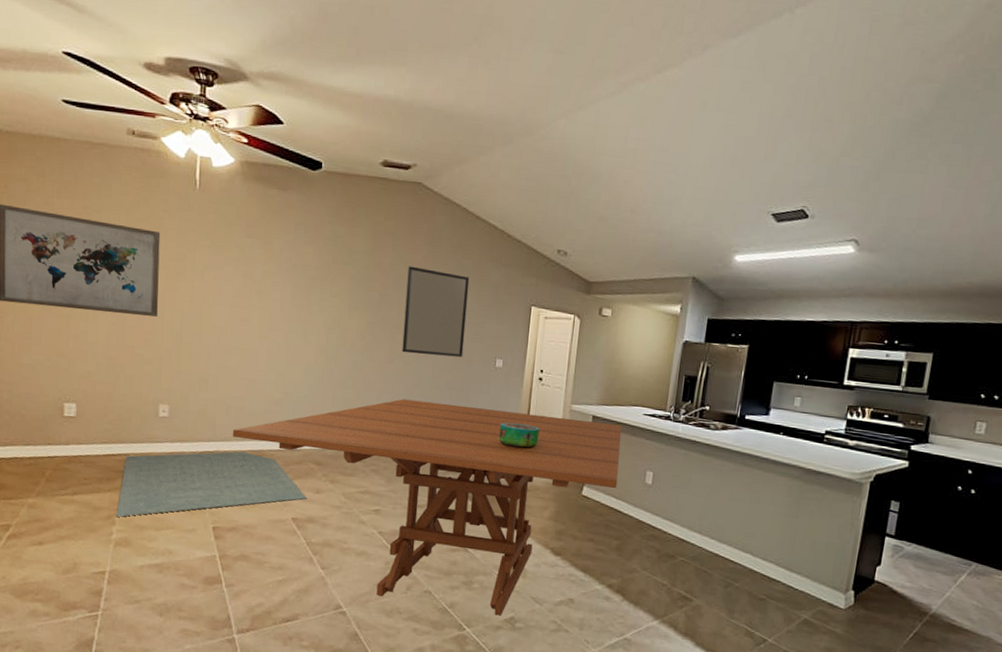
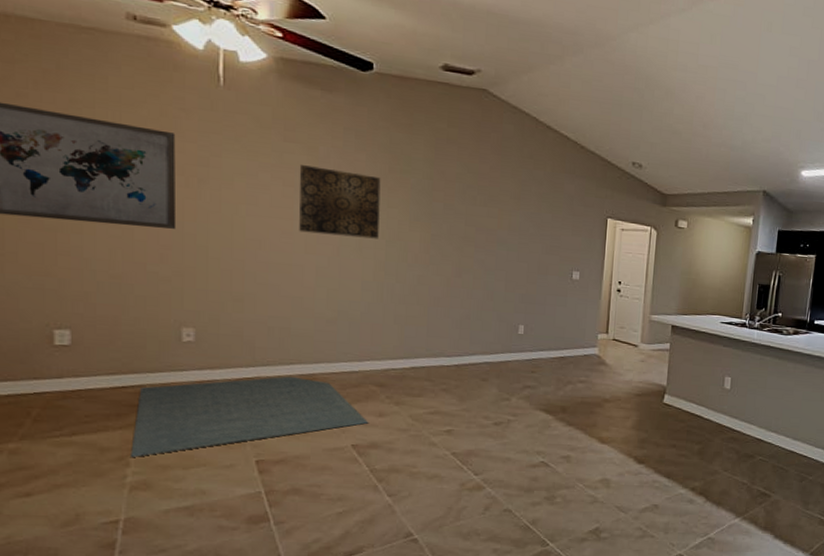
dining table: present [233,399,622,616] -> none [277,314,700,528]
wall art: none [255,258,325,327] -> present [299,165,381,239]
home mirror: present [402,266,470,358] -> none [471,176,543,271]
decorative bowl: present [499,422,540,449] -> none [578,335,619,360]

